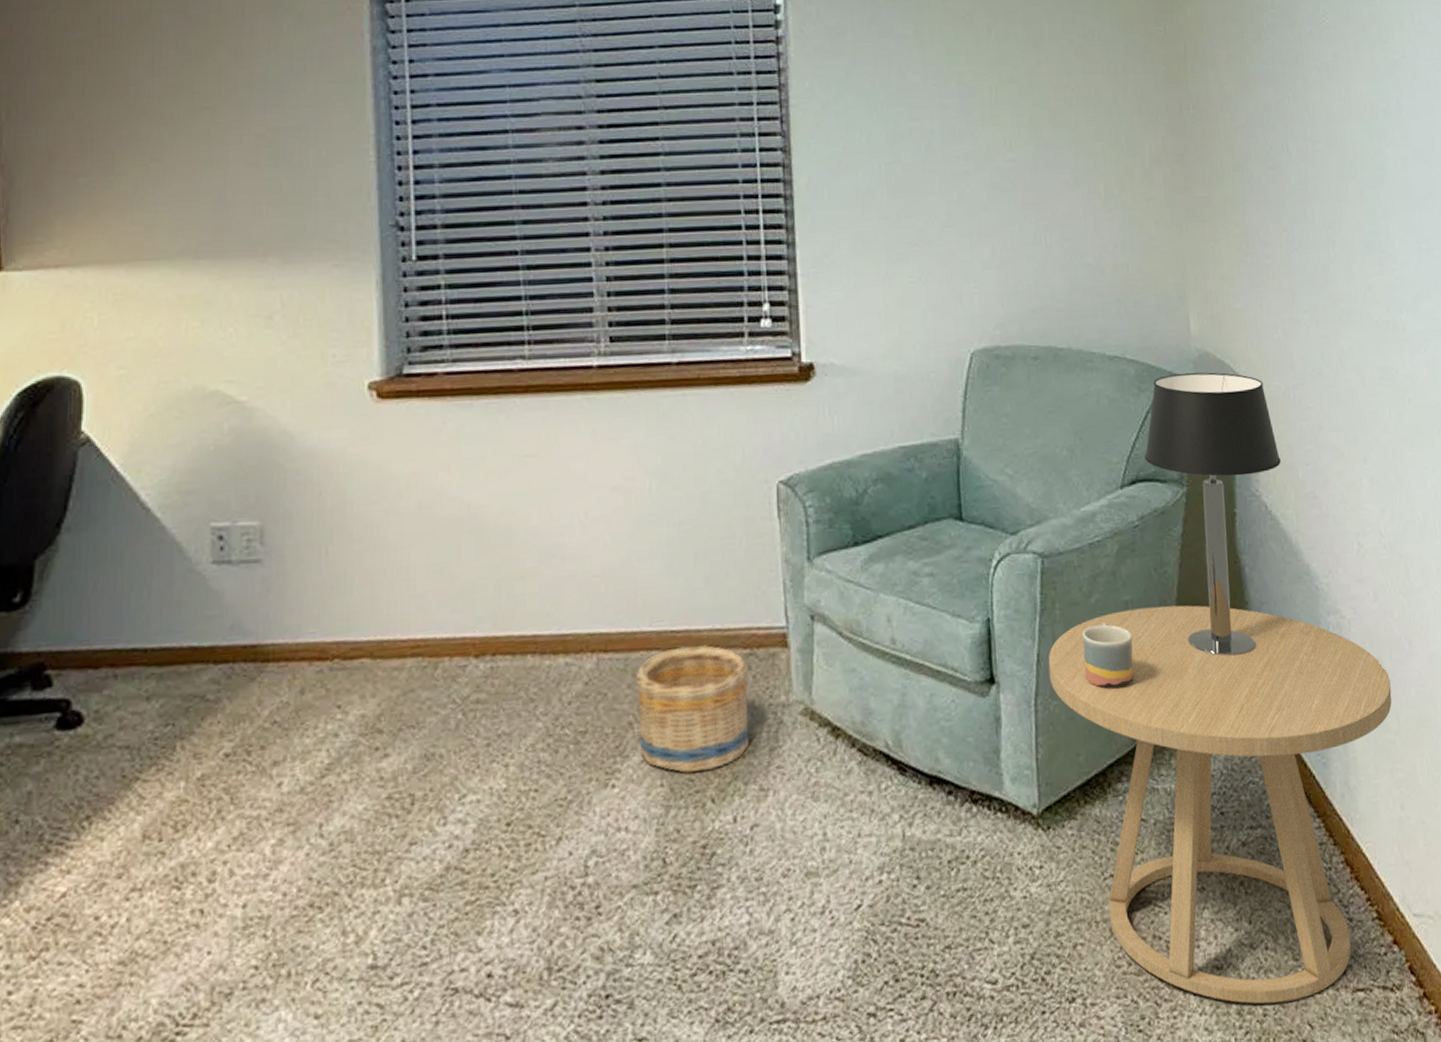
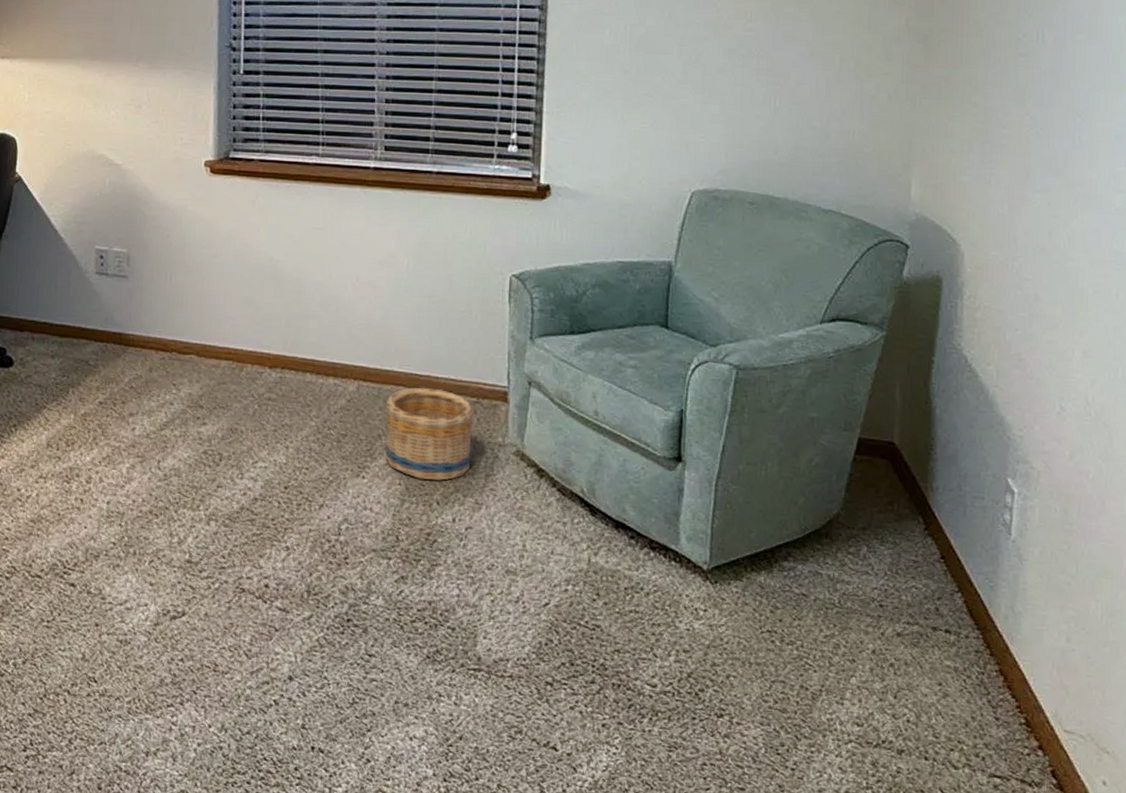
side table: present [1048,605,1392,1004] -> none [731,424,1075,769]
mug: present [1082,623,1134,689] -> none [765,431,815,486]
table lamp: present [1145,372,1281,656] -> none [848,232,988,481]

